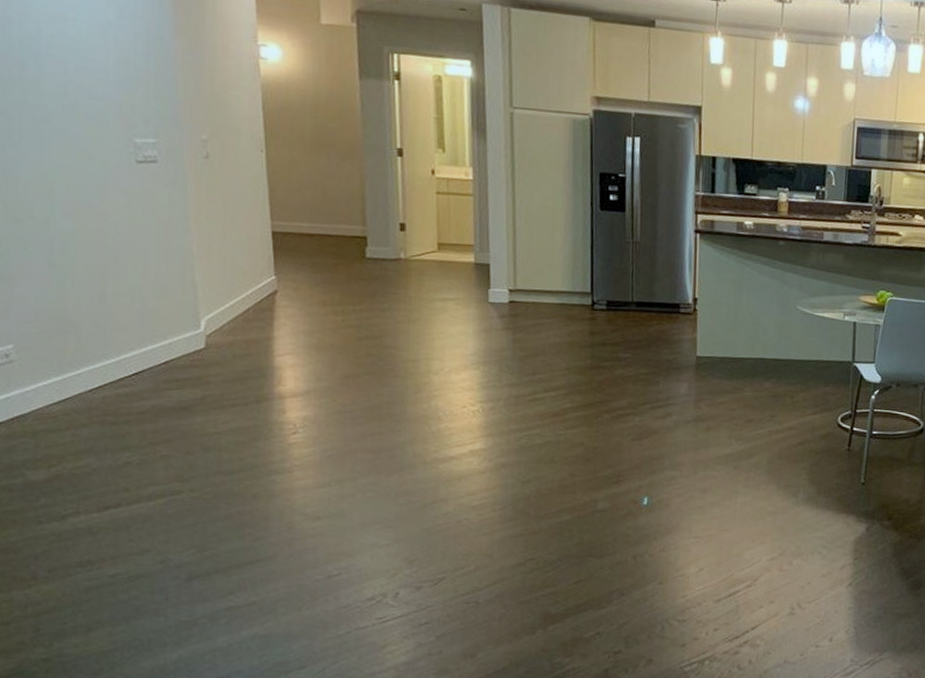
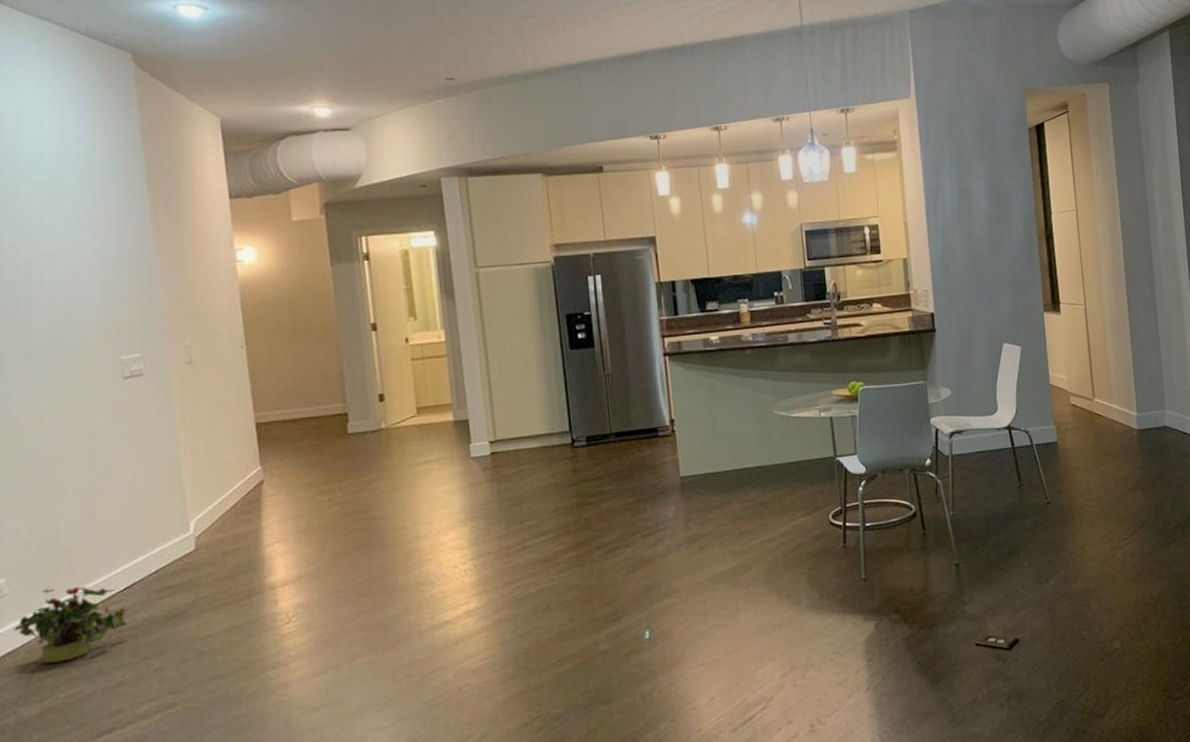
potted plant: none [22,360,136,435] -> present [14,586,128,664]

